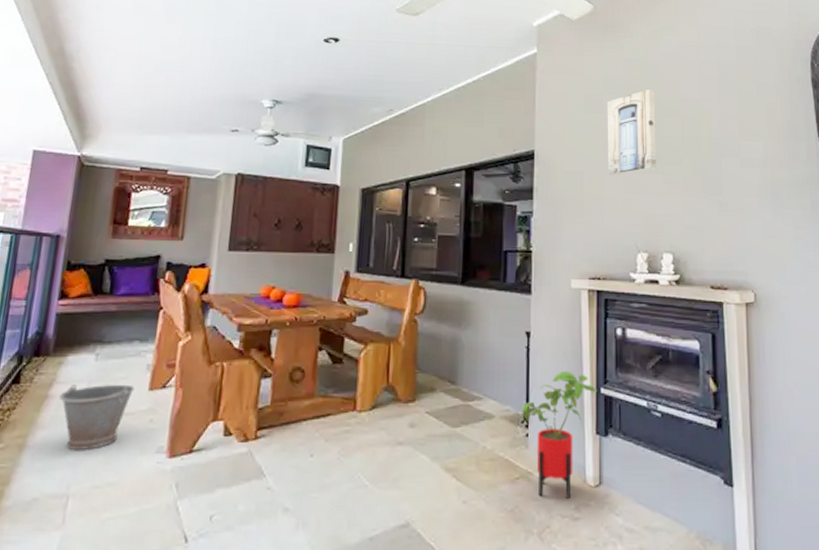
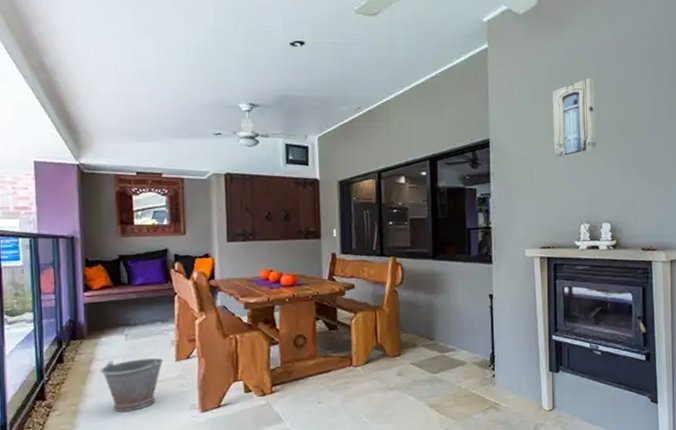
house plant: present [521,370,598,498] -> none [488,323,550,421]

